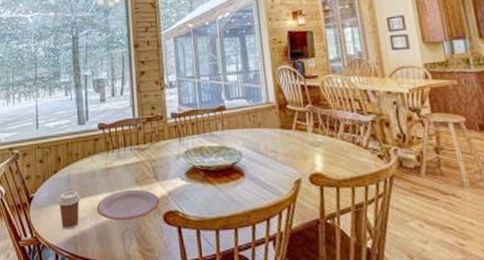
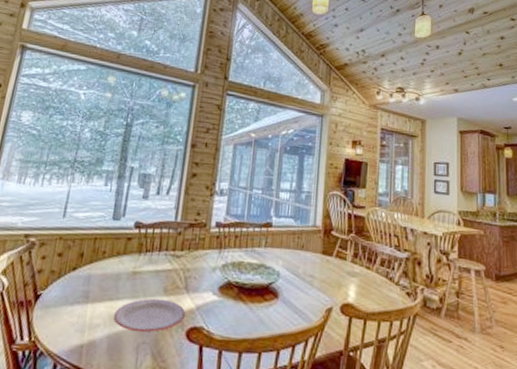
coffee cup: present [57,191,81,230] -> none [68,292,98,337]

